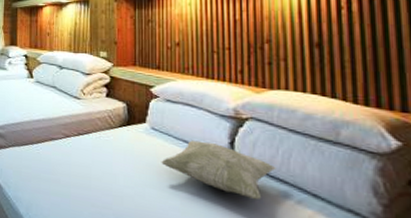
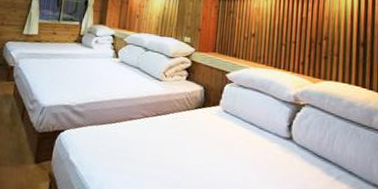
decorative pillow: present [161,140,276,200] -> none [229,123,323,177]

